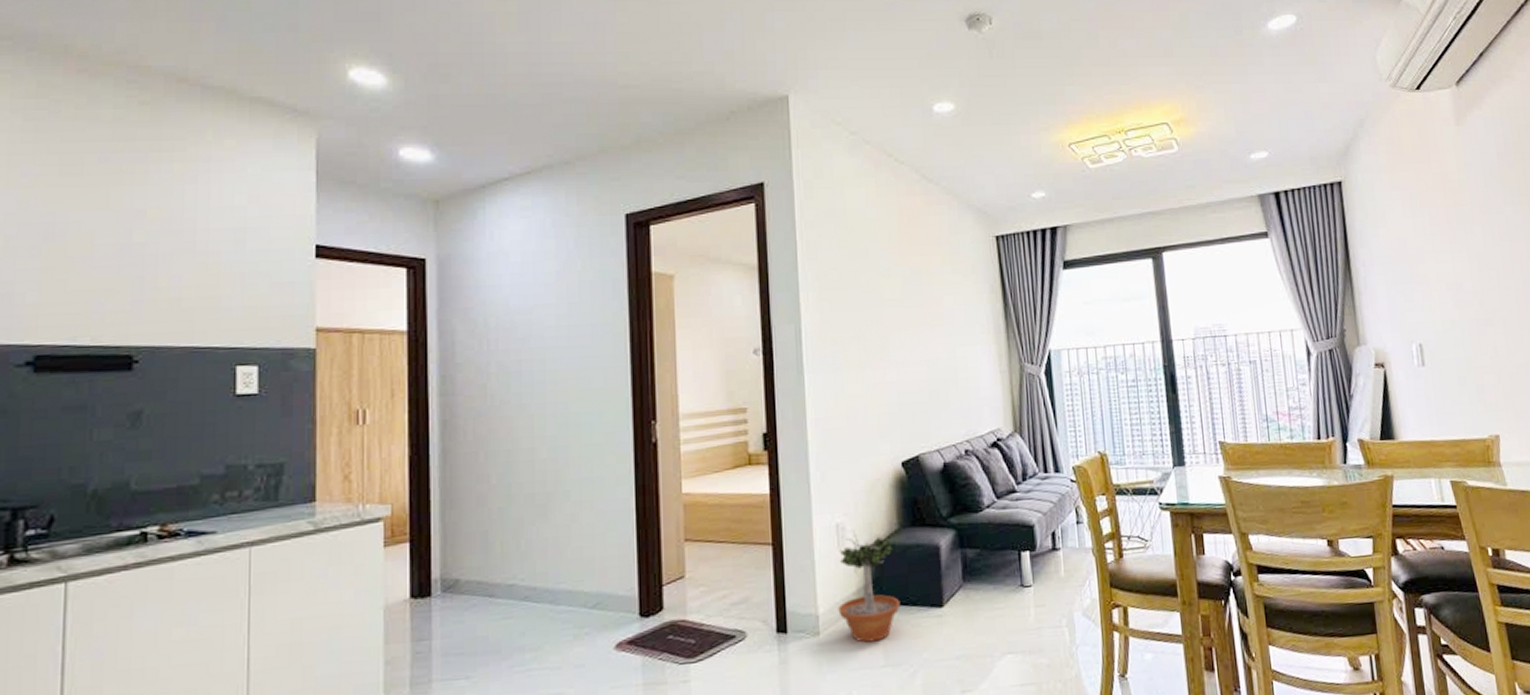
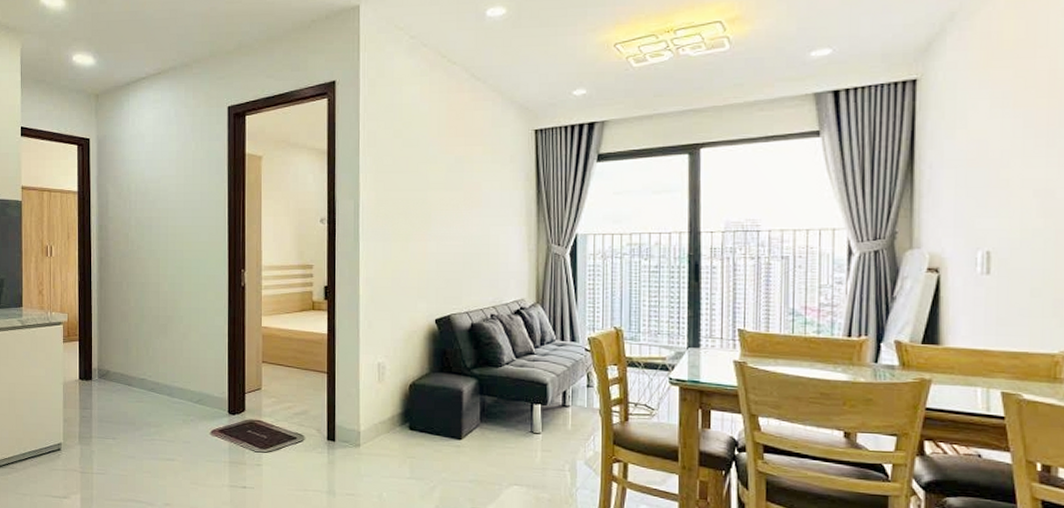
potted tree: present [838,530,900,643] -> none [376,370,426,458]

